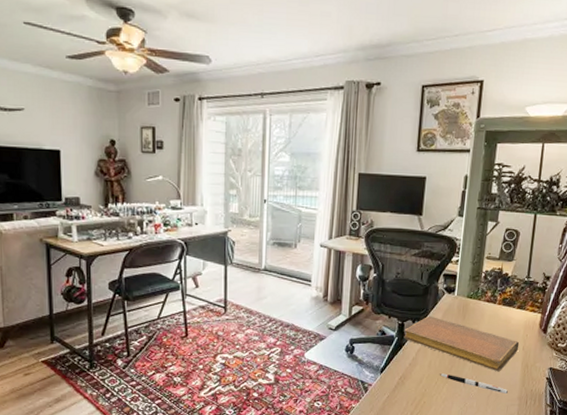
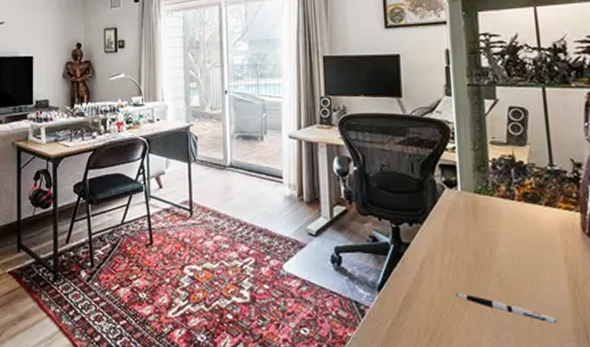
notebook: present [404,315,520,372] -> none [400,216,559,292]

